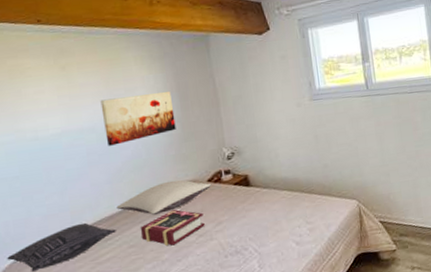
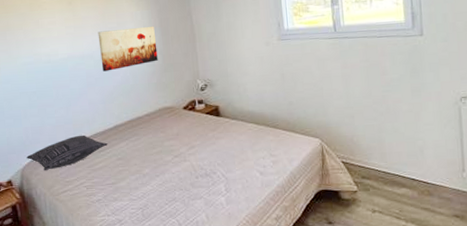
pillow: present [116,179,212,215] -> none [108,105,187,134]
book: present [140,210,205,246] -> none [126,131,180,162]

